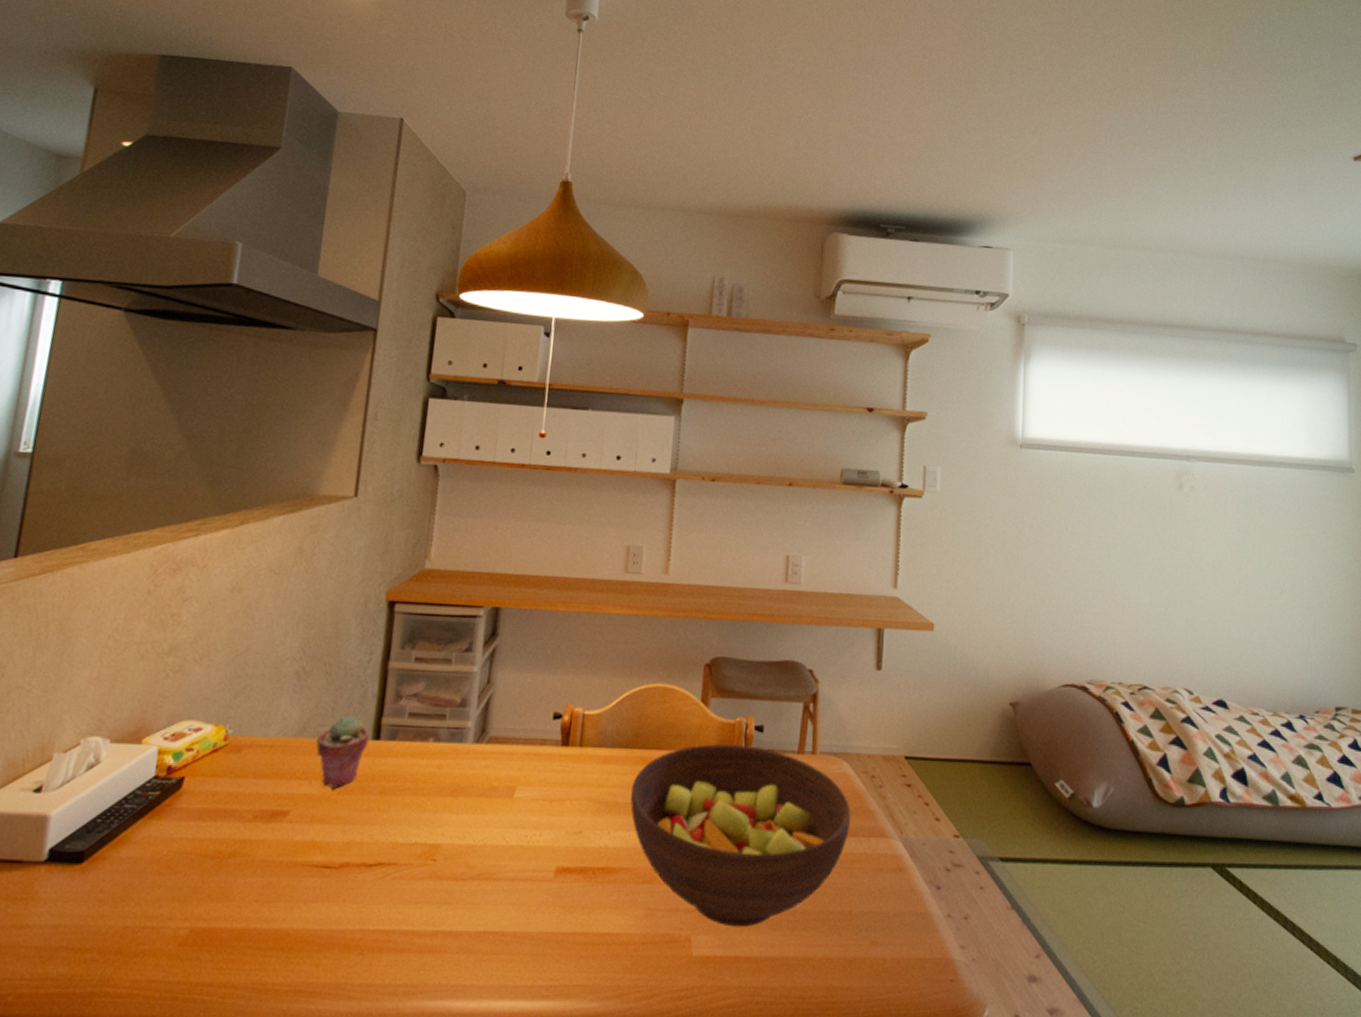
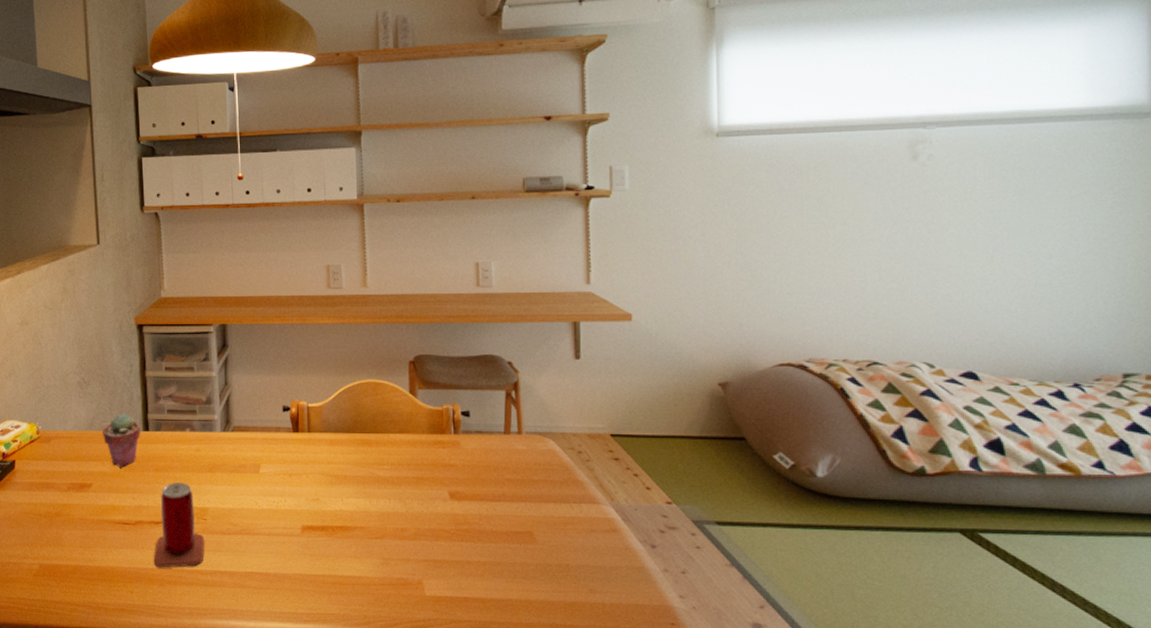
beer can: none [355,810,429,929] -> present [153,483,204,568]
fruit bowl: present [630,744,851,927] -> none [357,428,561,575]

